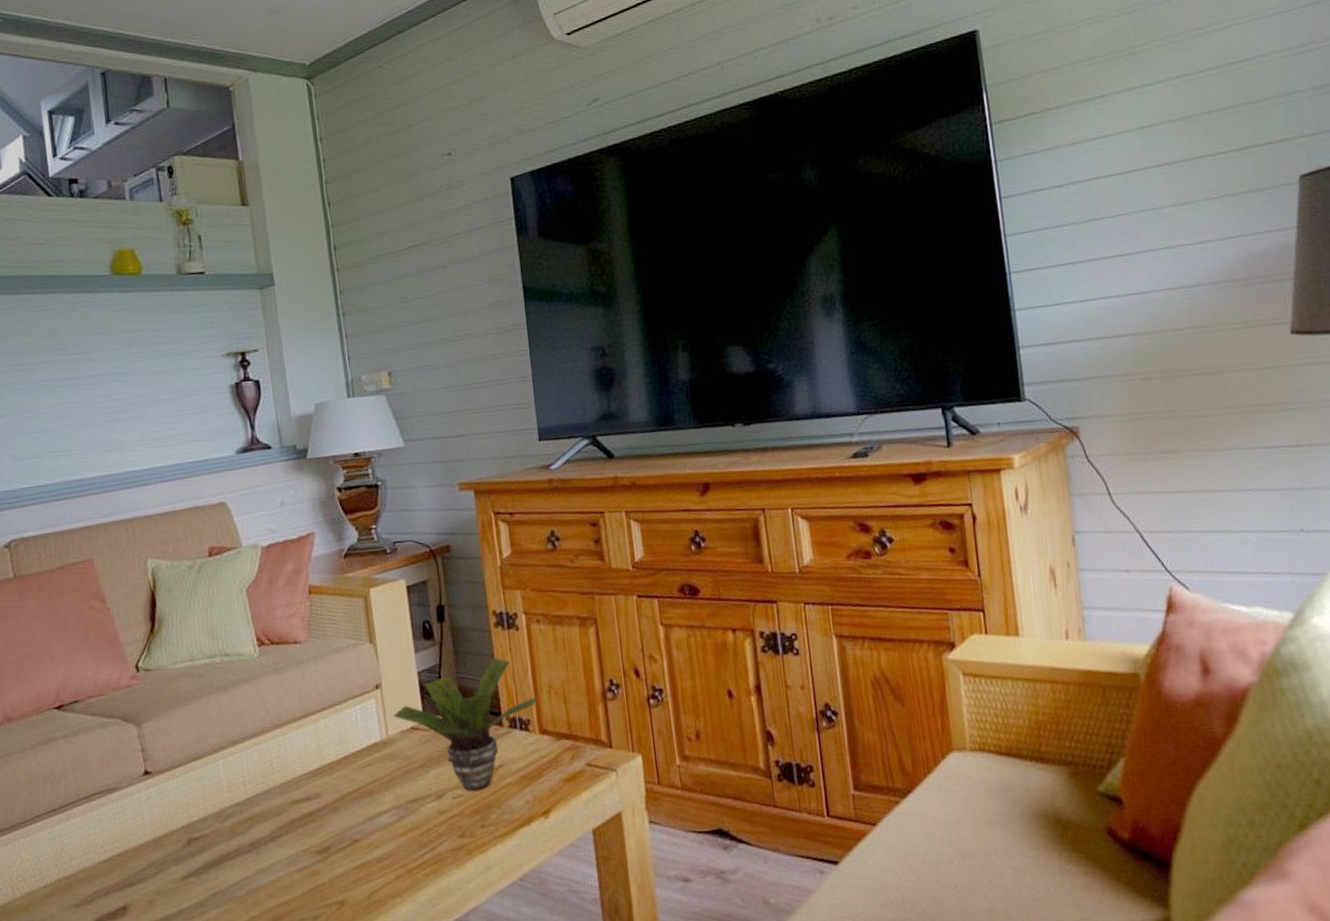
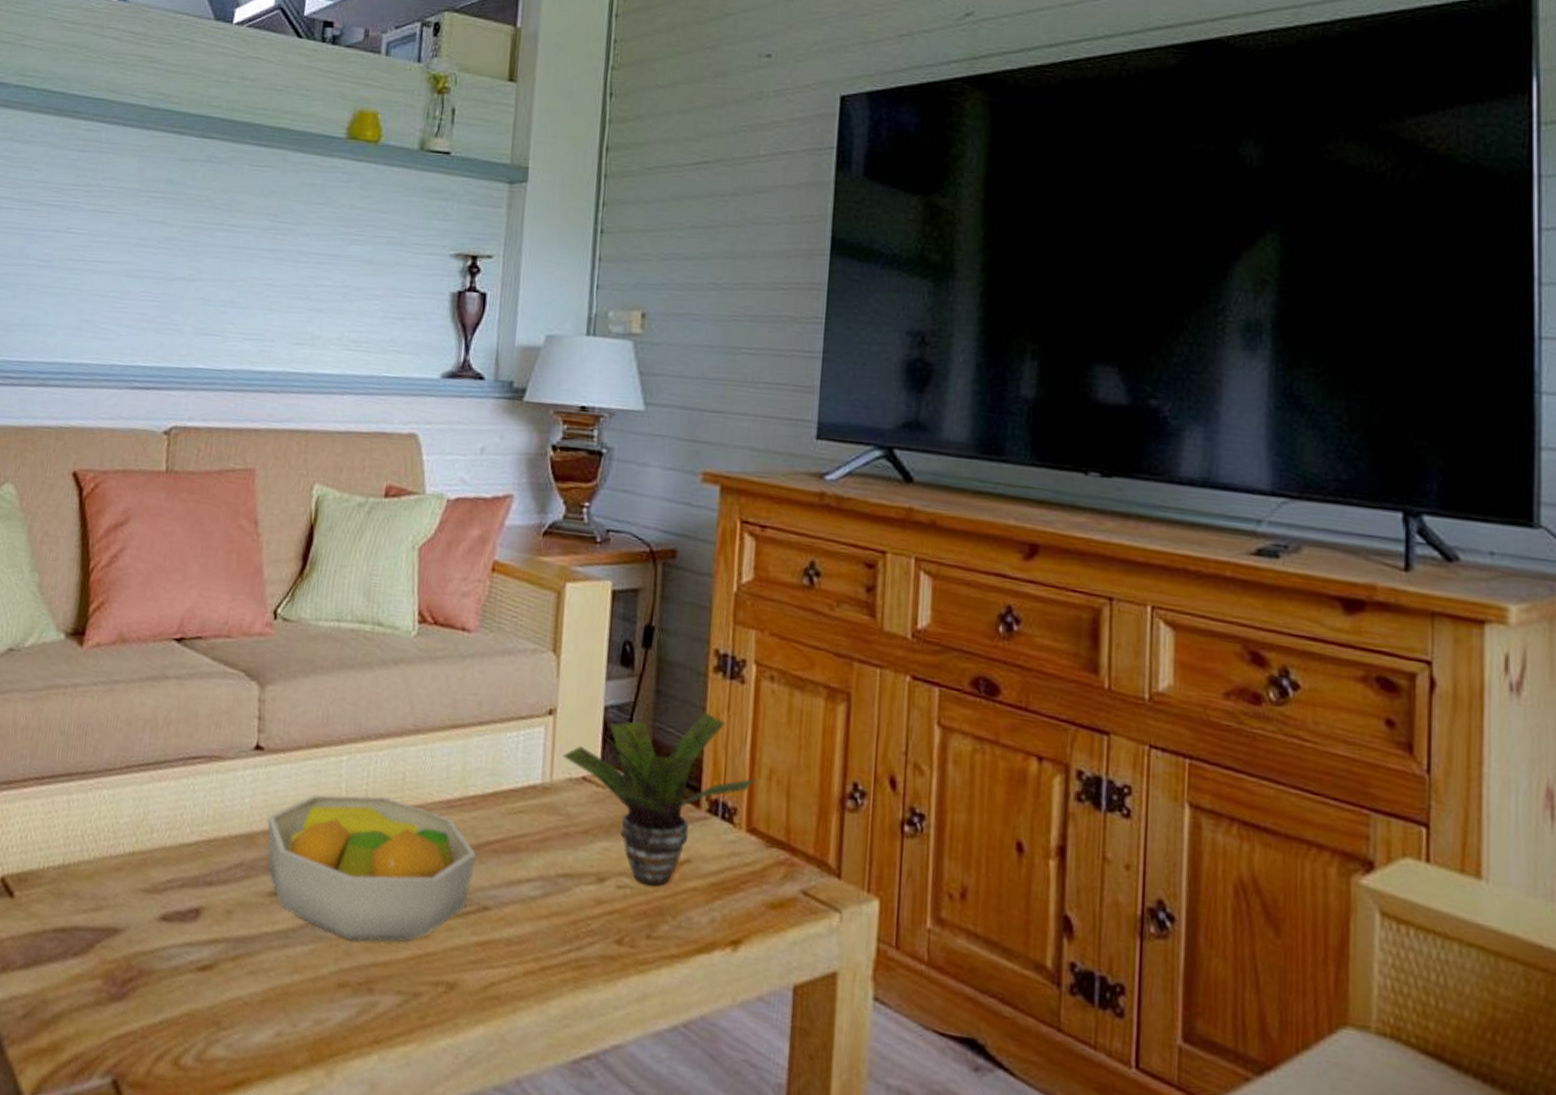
fruit bowl: none [167,781,341,894] -> present [267,794,476,943]

